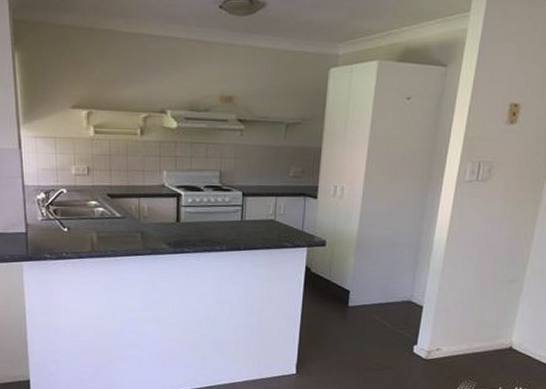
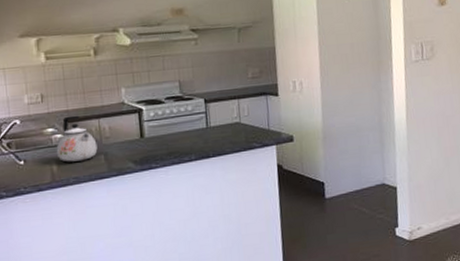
kettle: none [97,191,136,236] -> present [56,115,98,162]

